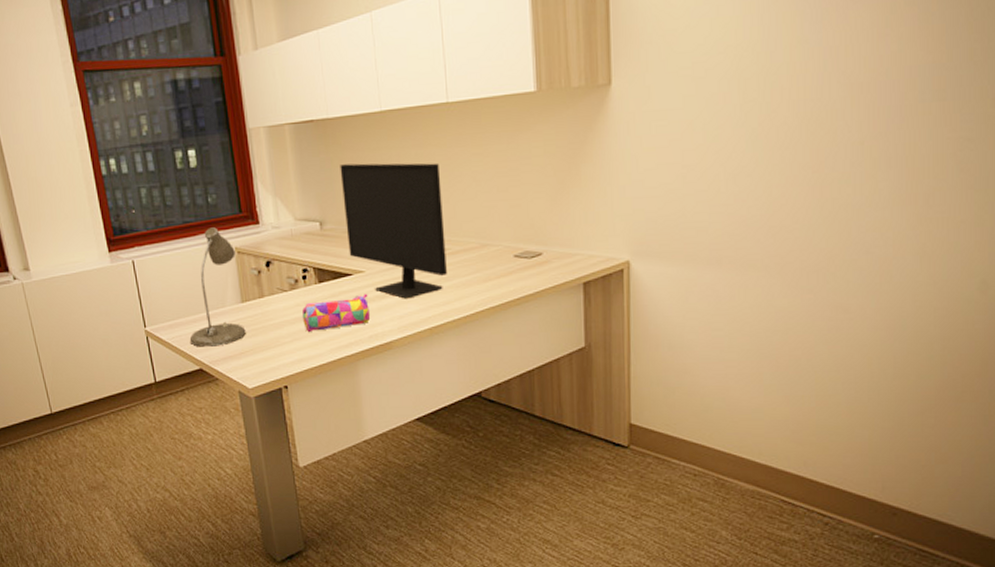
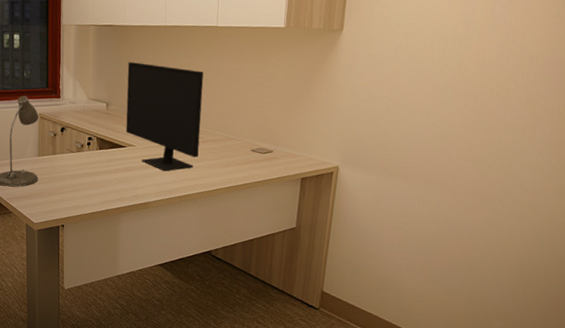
pencil case: present [302,293,371,332] -> none [83,163,136,187]

